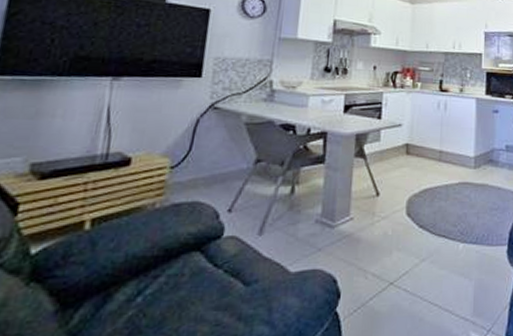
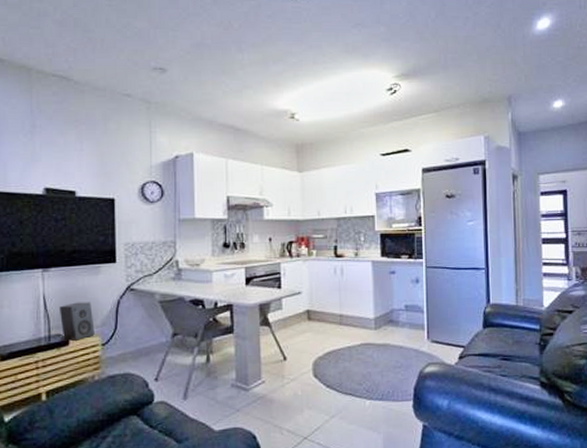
speaker: none [124,117,165,162] -> present [59,302,95,342]

